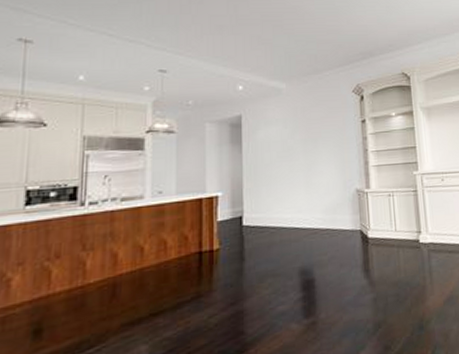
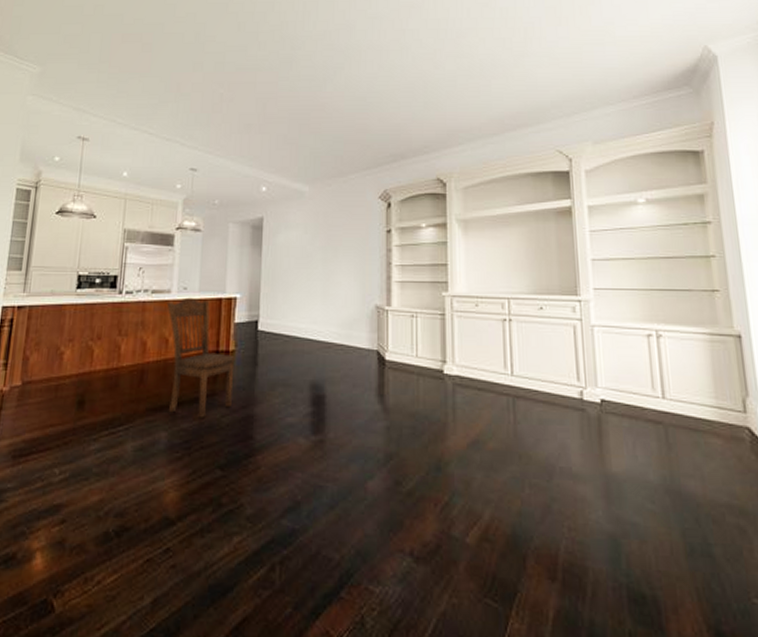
dining chair: none [139,201,220,324] -> present [166,297,235,418]

